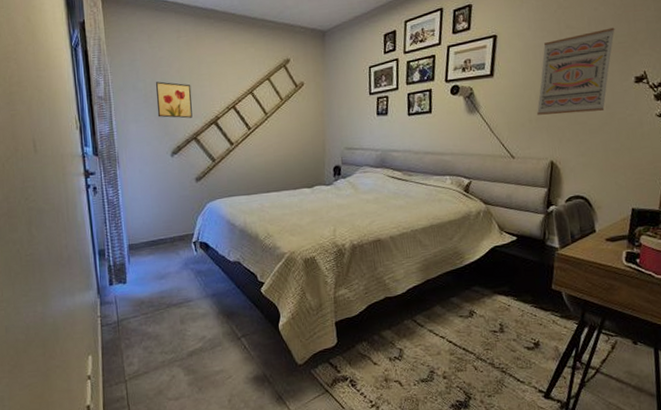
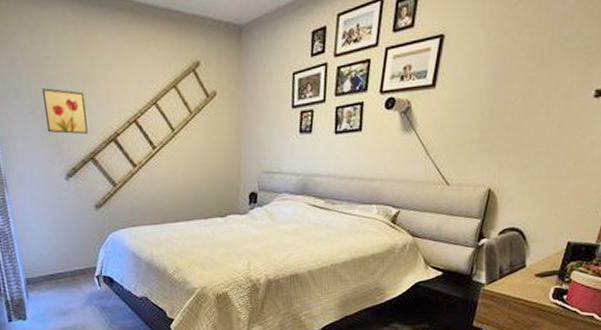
wall art: present [536,27,615,115] -> none [479,27,582,135]

